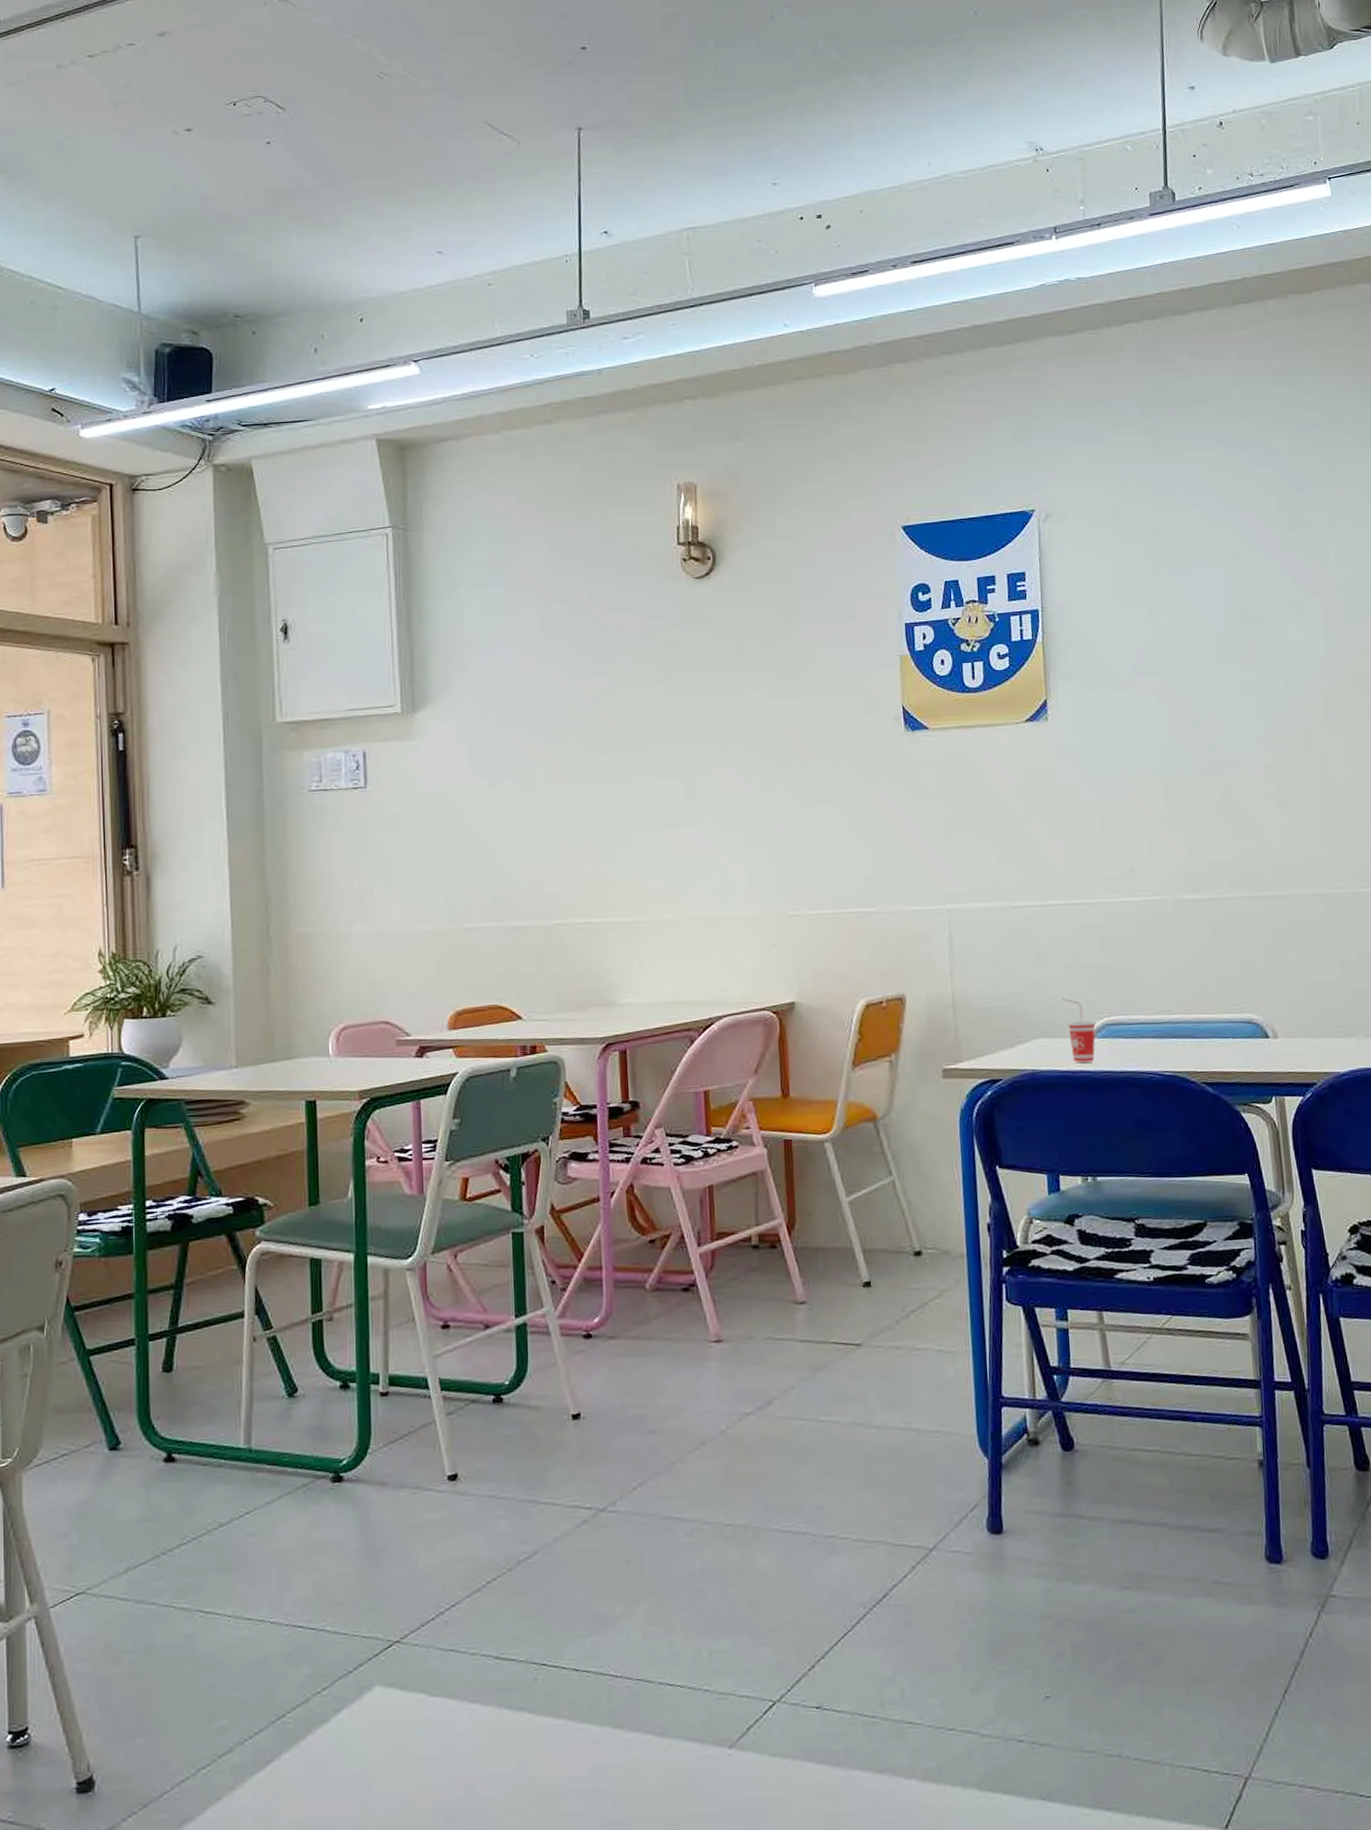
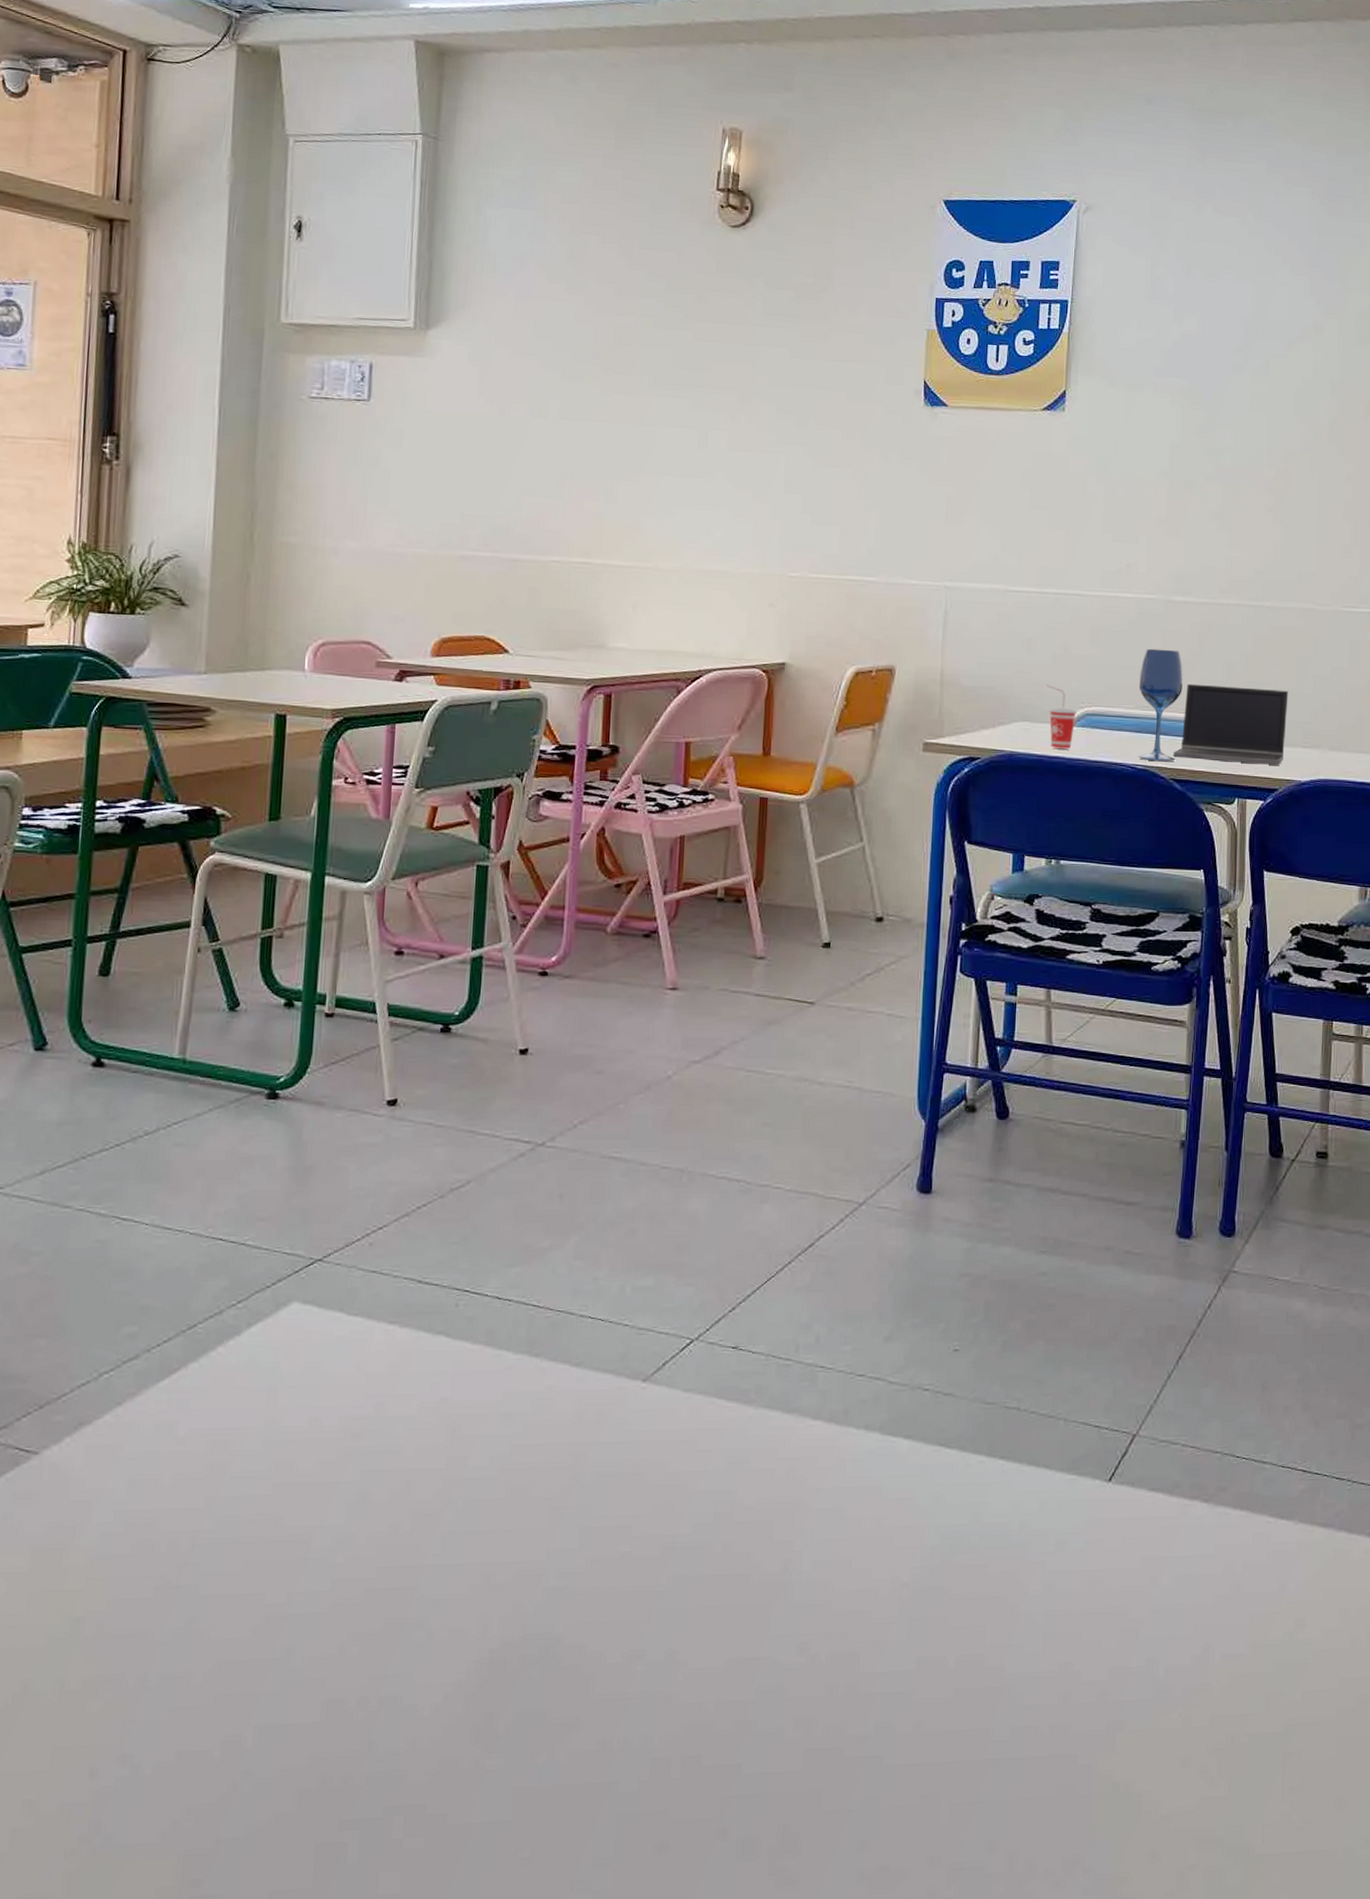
wineglass: none [1156,950,1205,1066] -> present [1138,648,1183,762]
laptop computer: none [1202,980,1319,1060] -> present [1173,683,1289,765]

